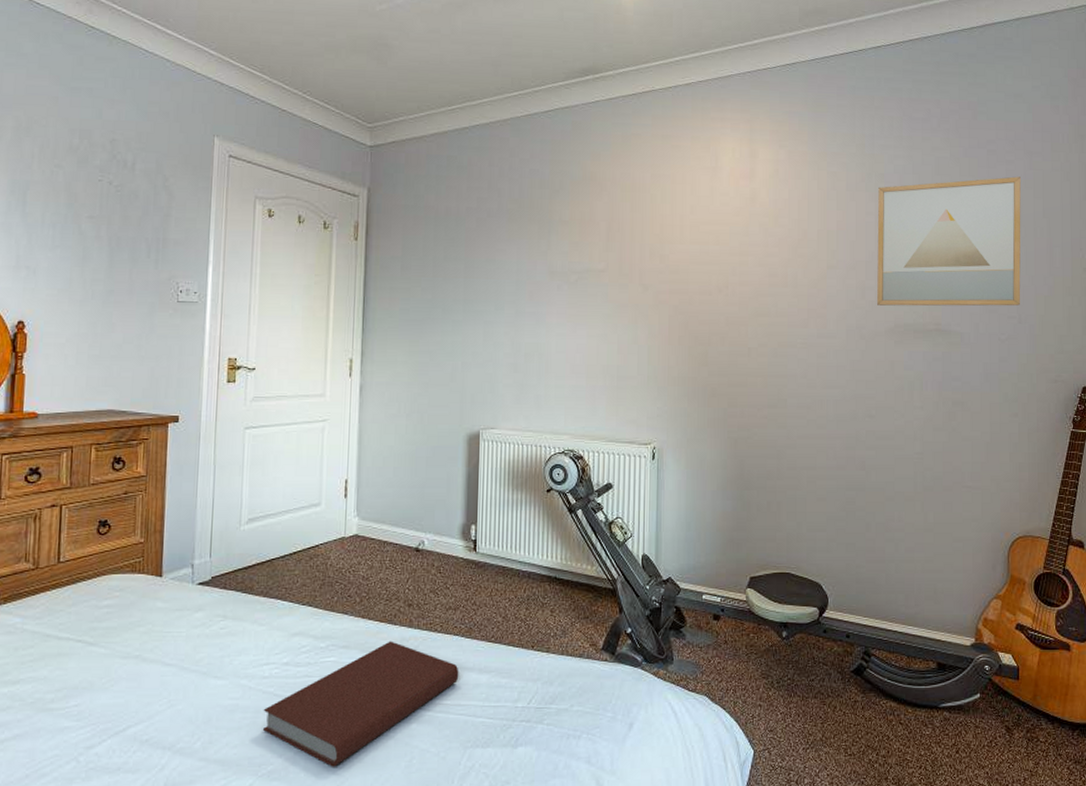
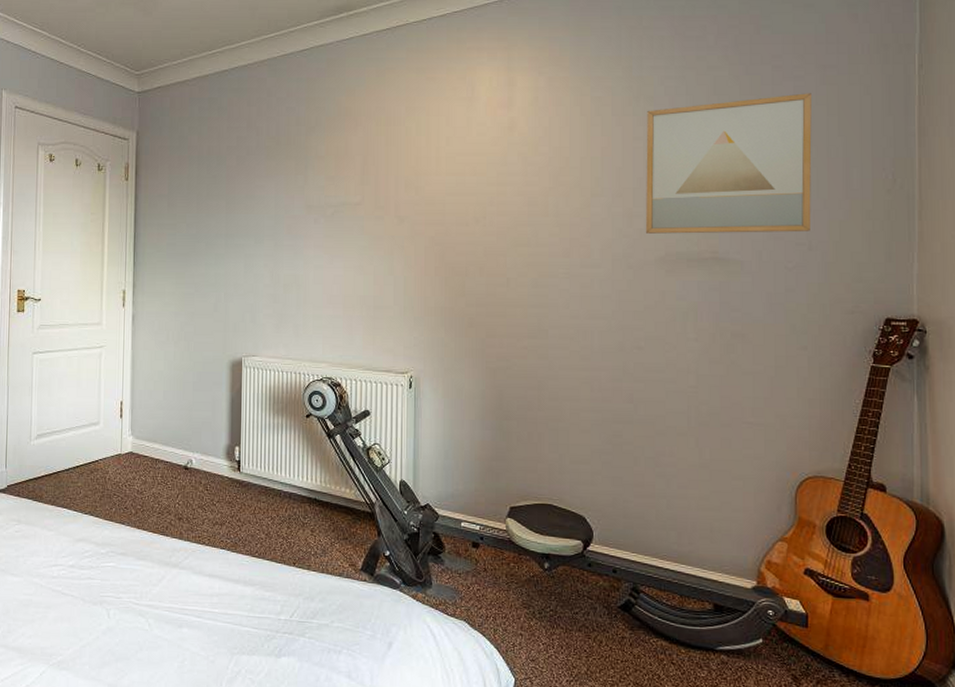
book: present [262,641,459,767] -> none [52,550,226,662]

